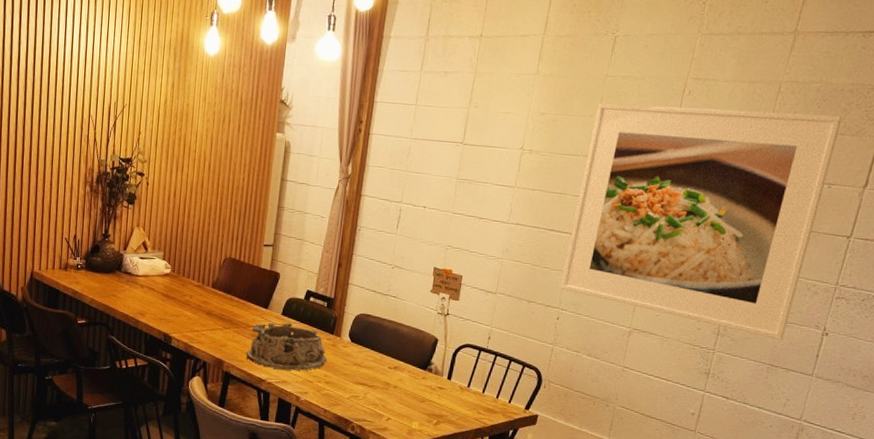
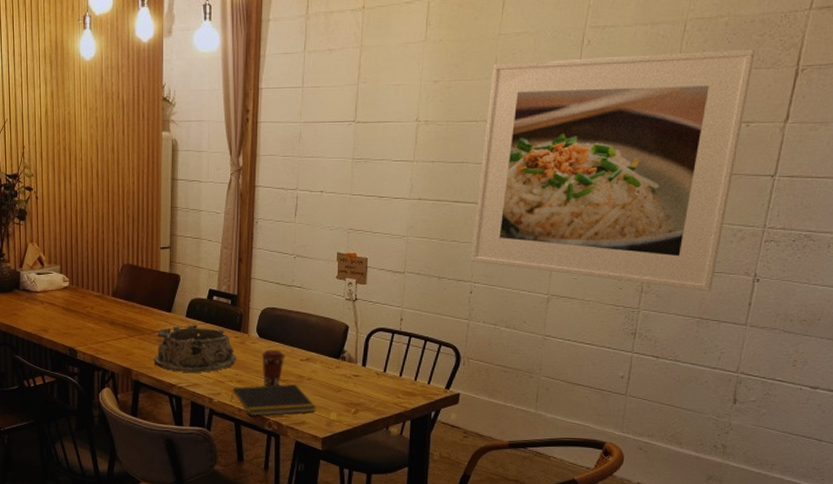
notepad: none [318,387,400,420] -> present [231,383,317,416]
coffee cup: none [351,354,375,391] -> present [262,349,286,387]

